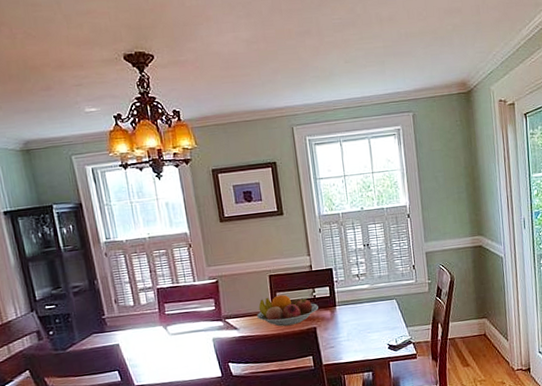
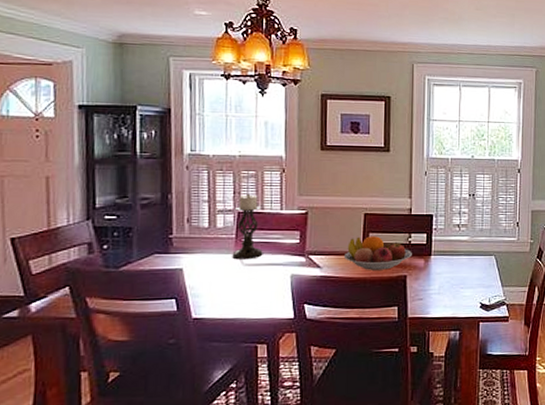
candle holder: none [154,270,185,331] -> present [232,193,263,260]

